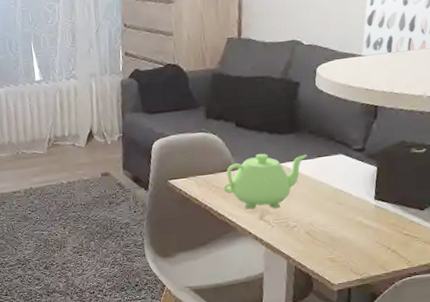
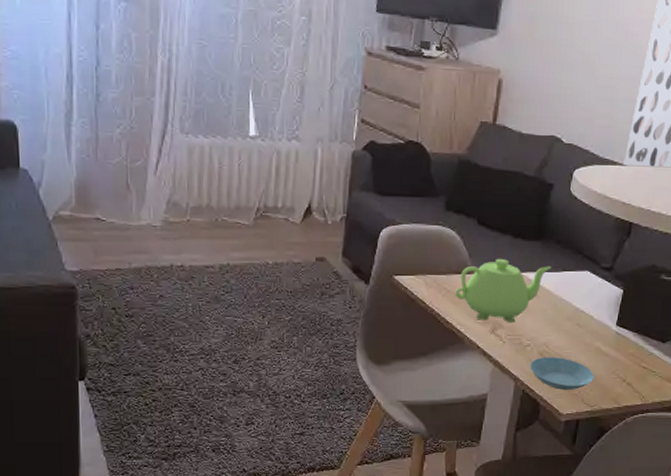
saucer: none [299,234,360,263] -> present [530,357,594,390]

